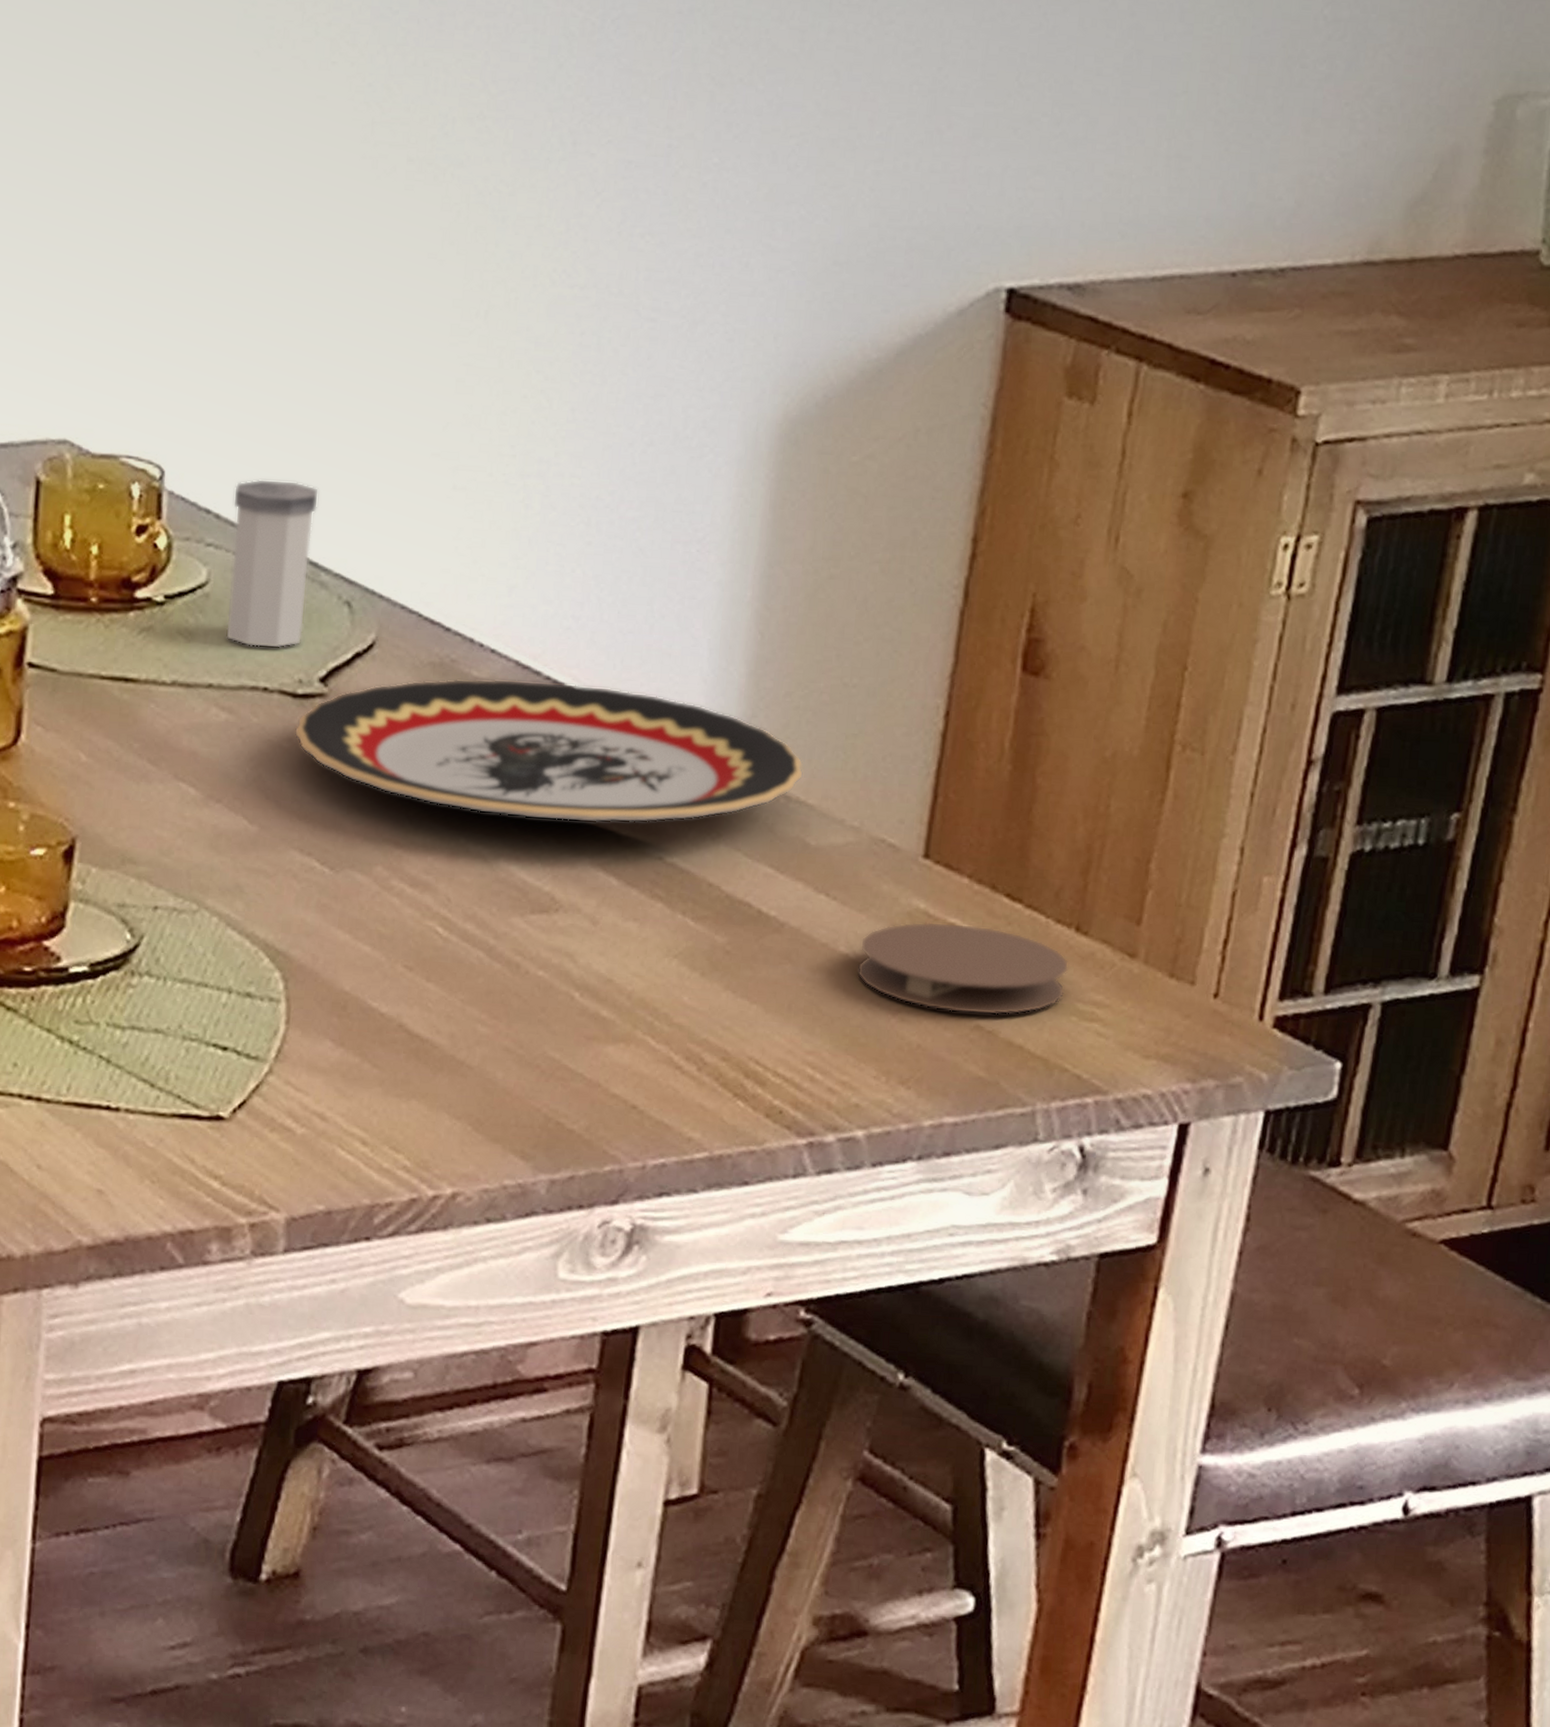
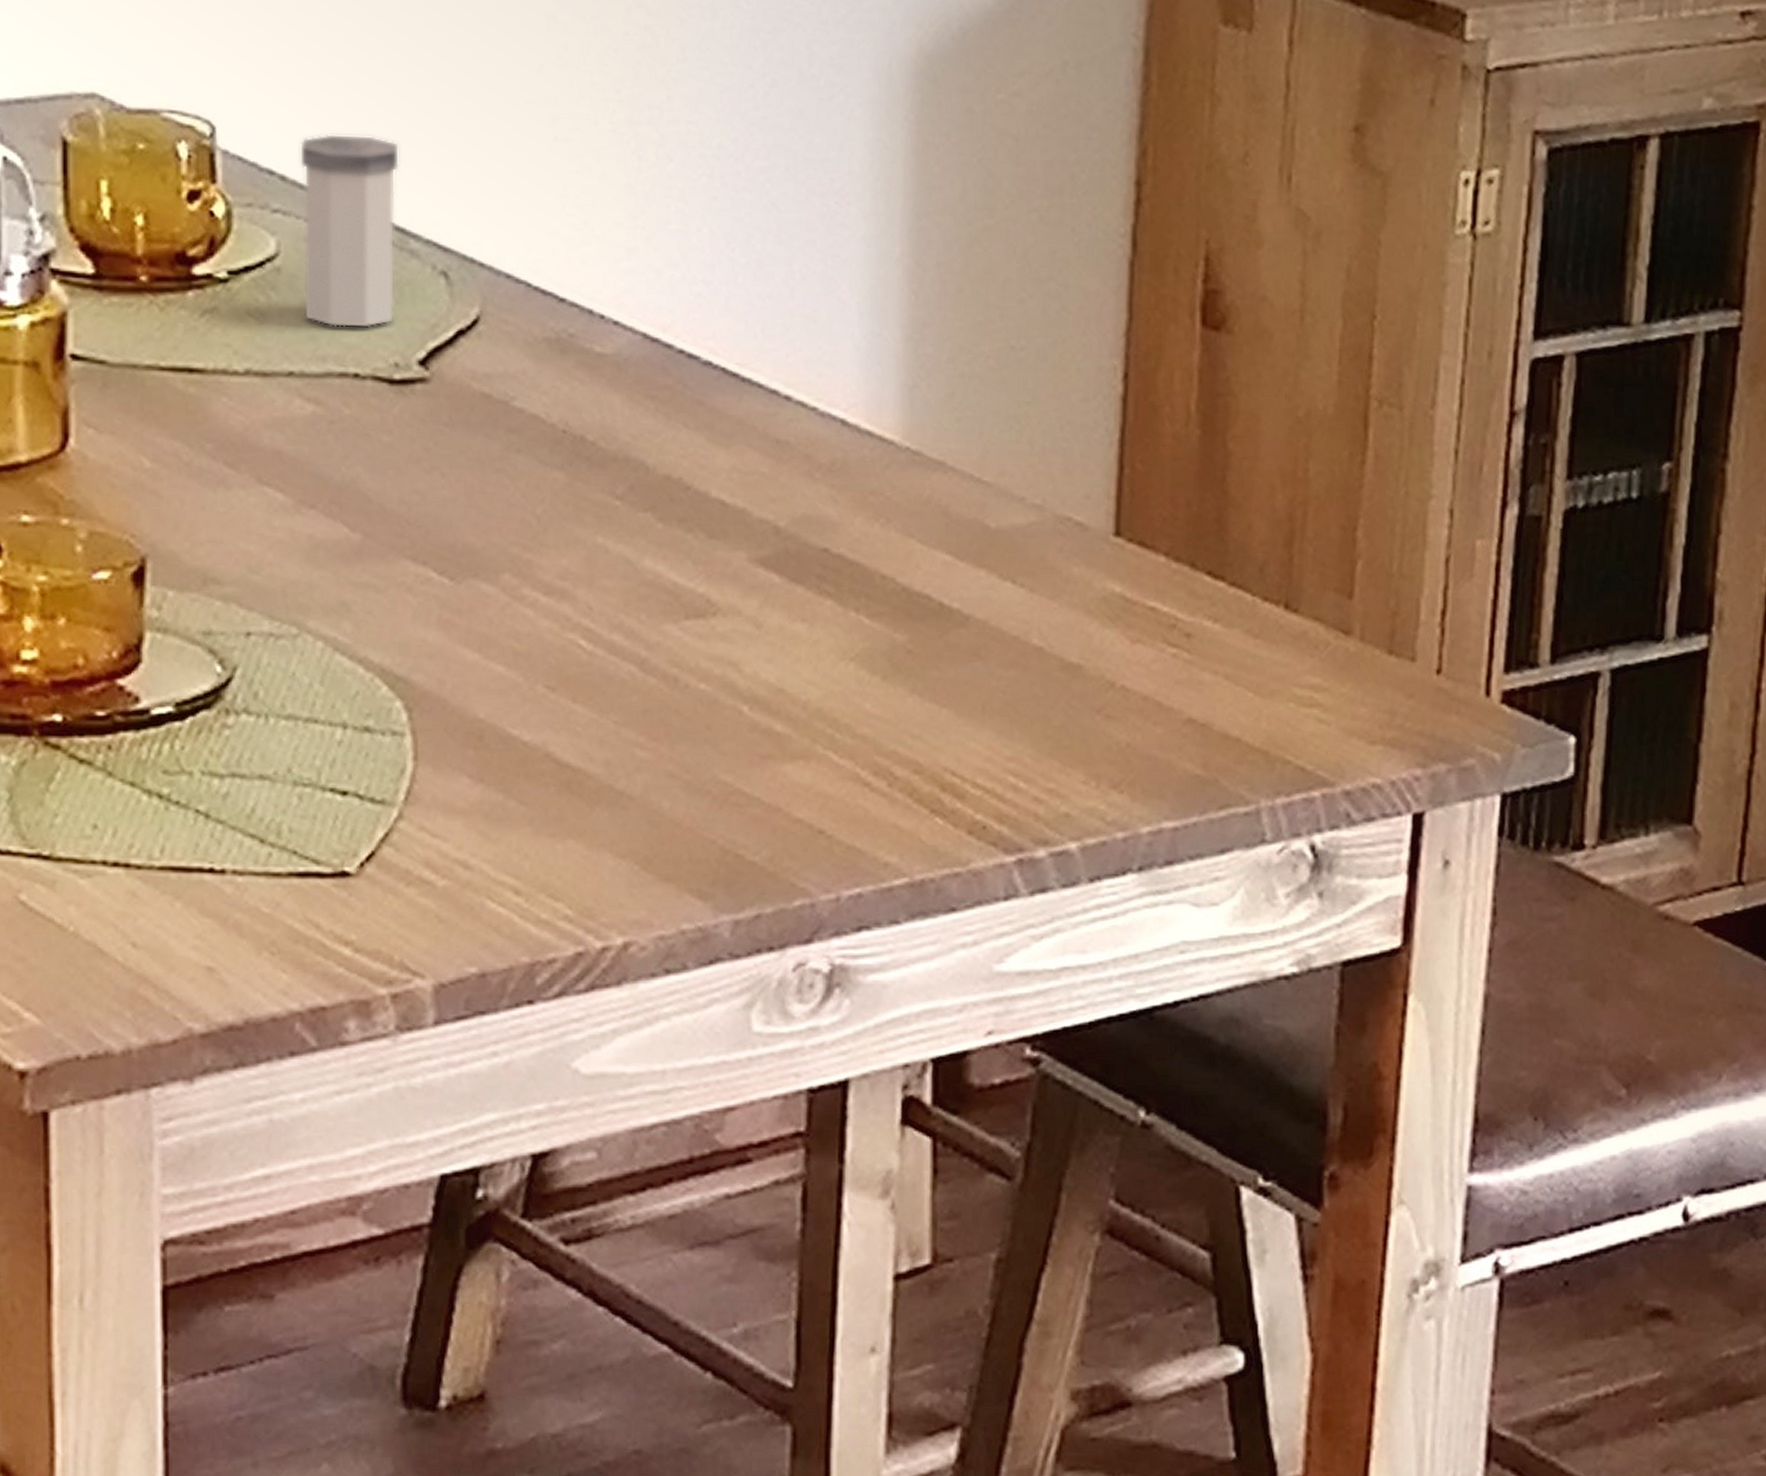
plate: present [294,678,803,823] -> none [394,354,975,514]
coaster: present [856,921,1069,1015] -> none [1053,606,1281,706]

